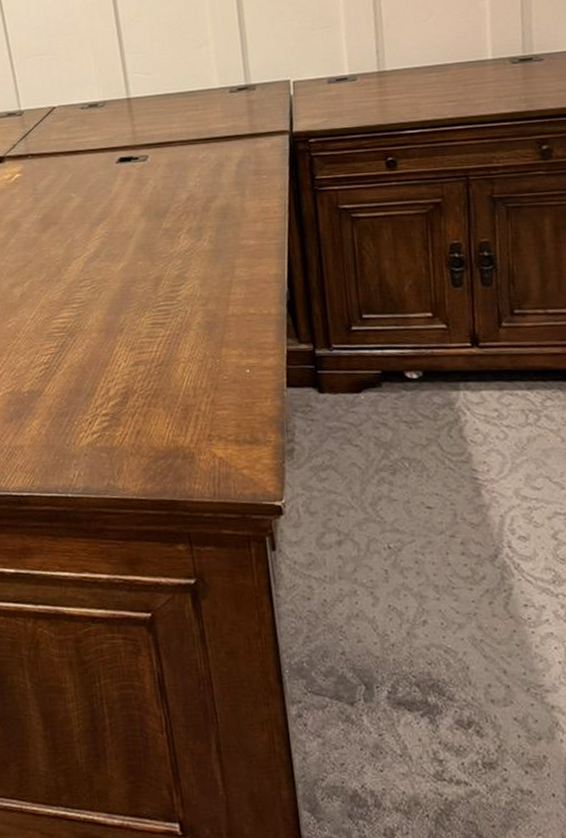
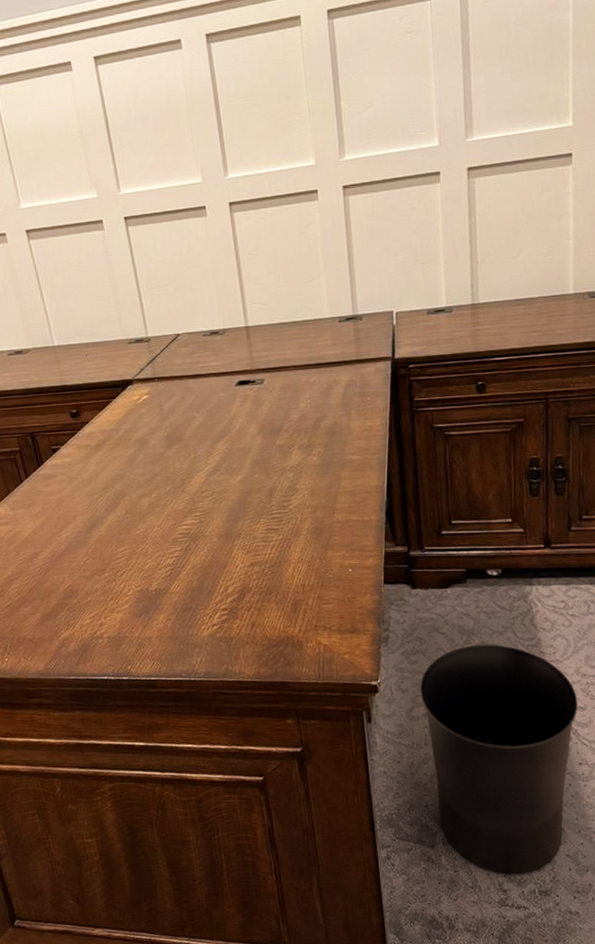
waste bin: none [331,459,520,741] -> present [420,644,578,875]

